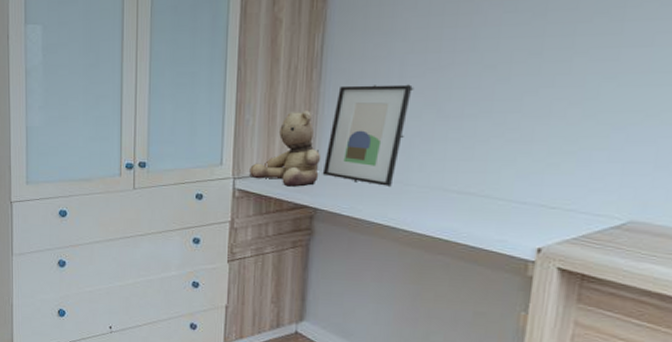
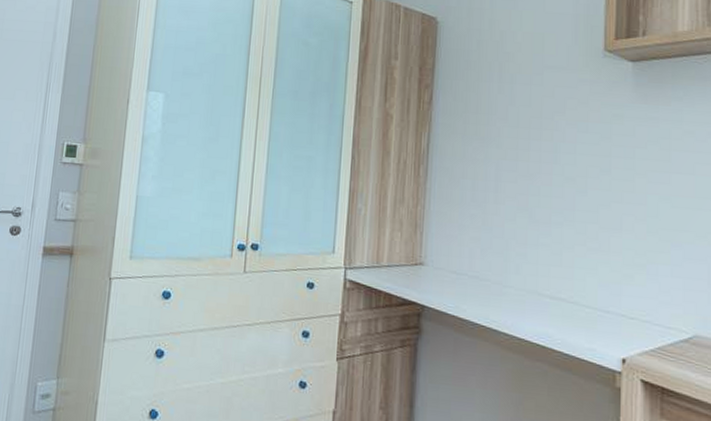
teddy bear: present [249,110,320,187] -> none [361,204,427,282]
picture frame: present [322,84,414,186] -> none [429,183,509,287]

